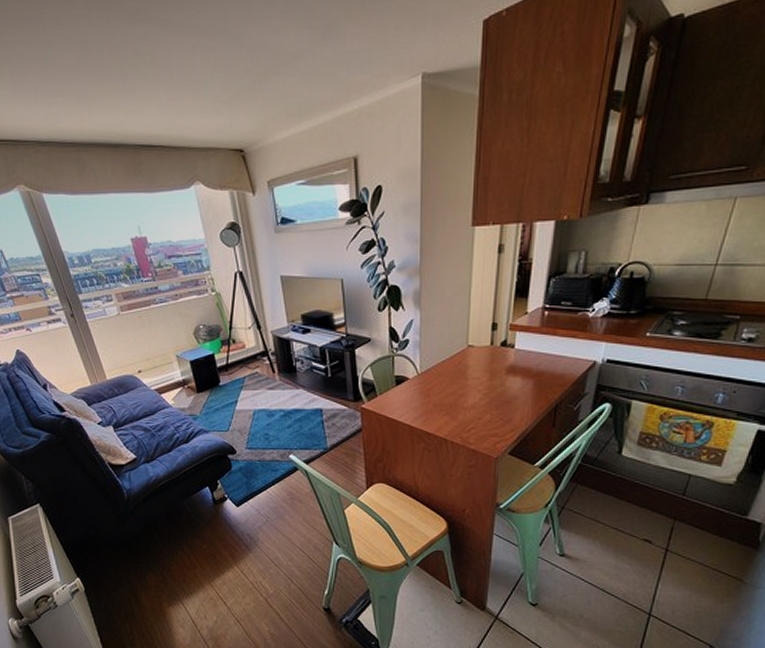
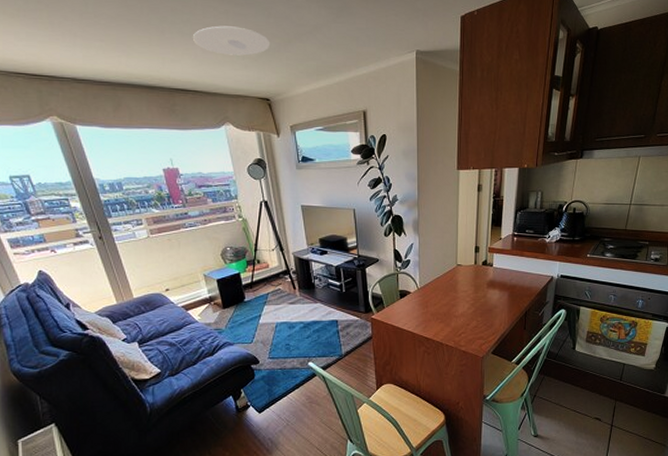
ceiling light: none [158,64,244,100] -> present [193,25,270,56]

